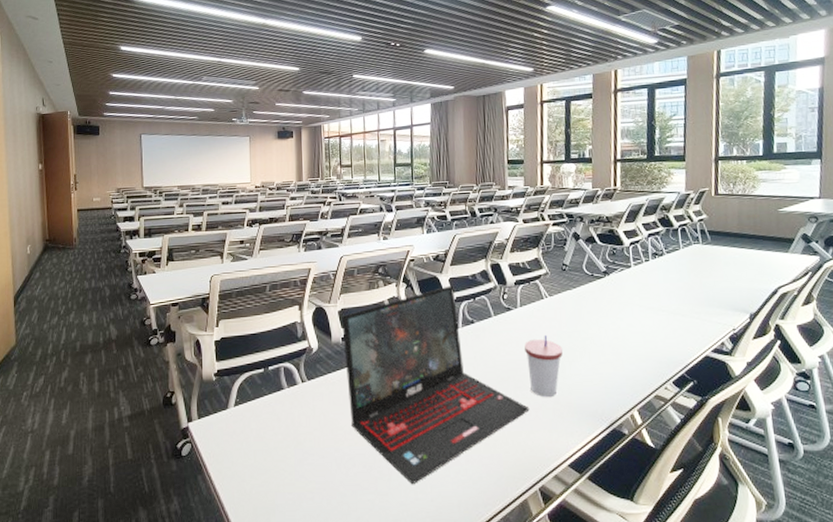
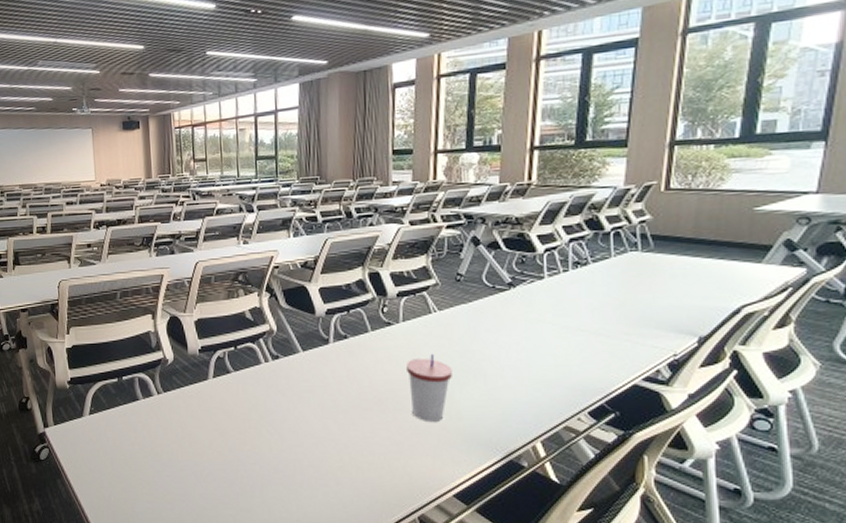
laptop: present [342,285,530,485] -> none [198,296,410,504]

